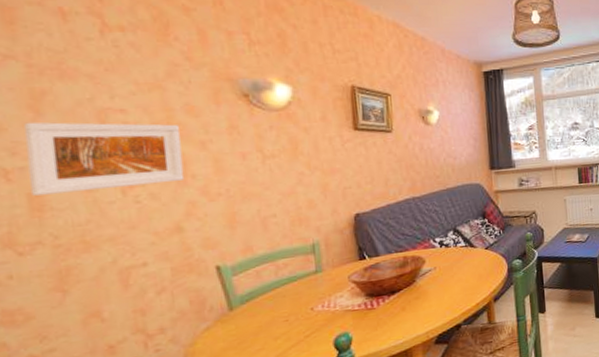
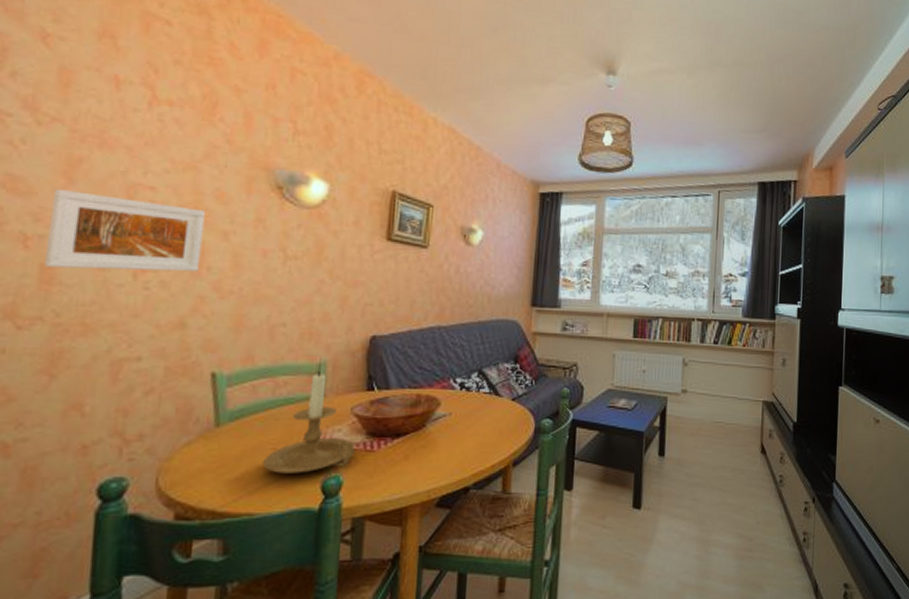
candle holder: none [278,251,359,340] -> present [262,372,357,474]

